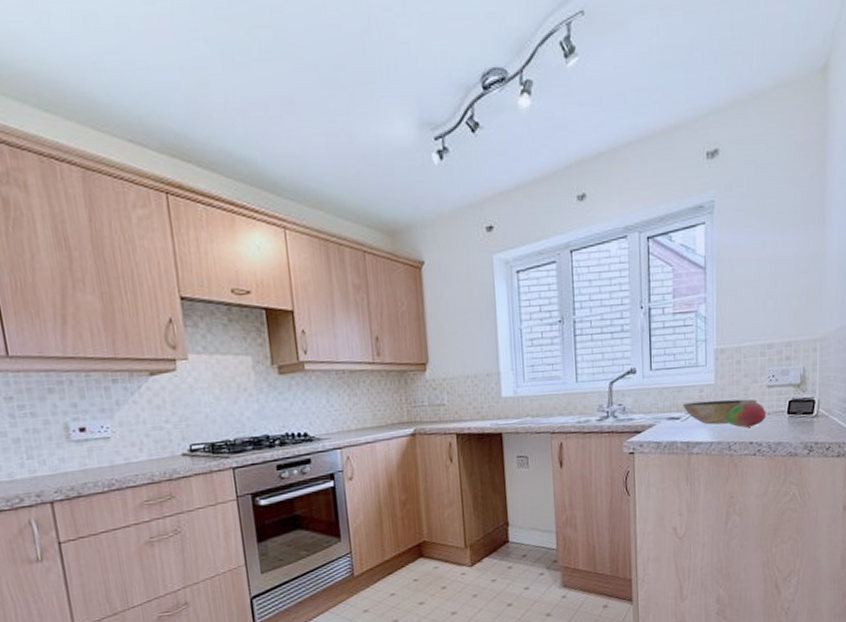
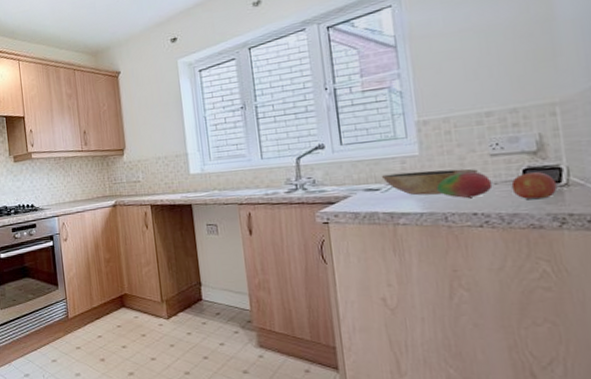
fruit: none [779,404,810,429] -> present [511,172,558,200]

